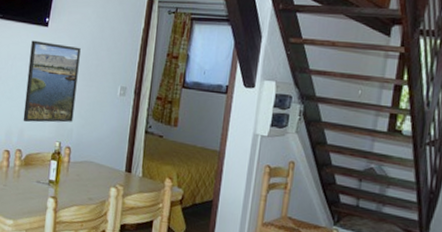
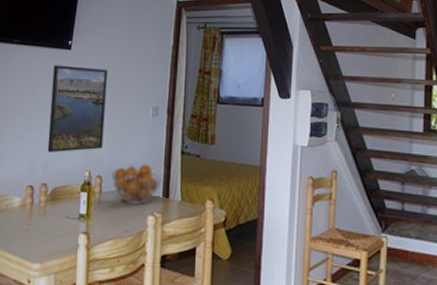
fruit basket: none [79,139,127,177] -> present [111,164,164,204]

